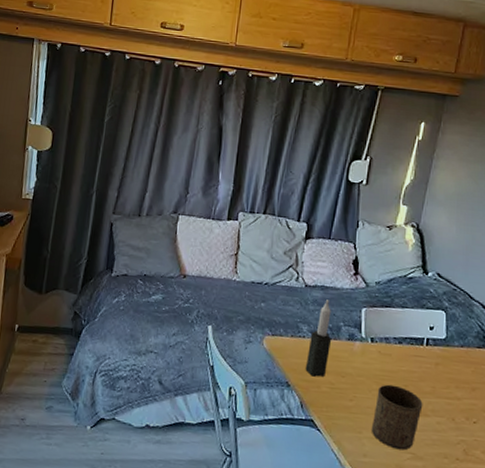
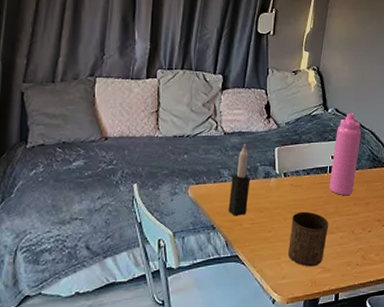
water bottle: none [425,279,469,375] -> present [329,112,361,195]

